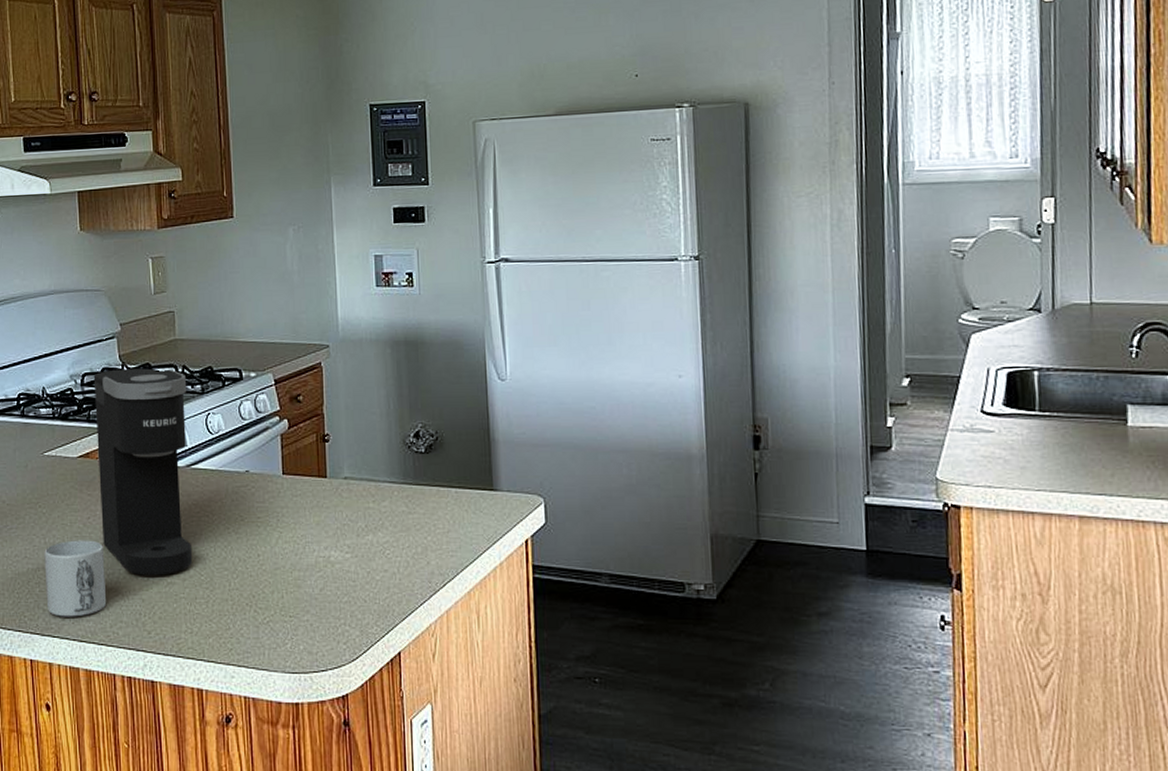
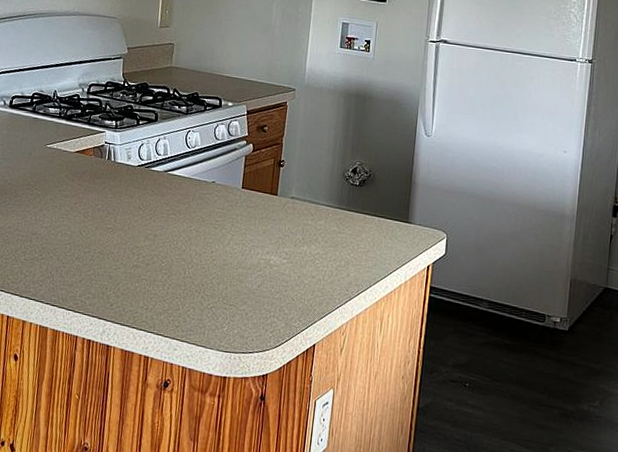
mug: present [44,540,107,617] -> none [29,220,84,285]
coffee maker: present [93,368,193,576] -> none [84,84,175,259]

